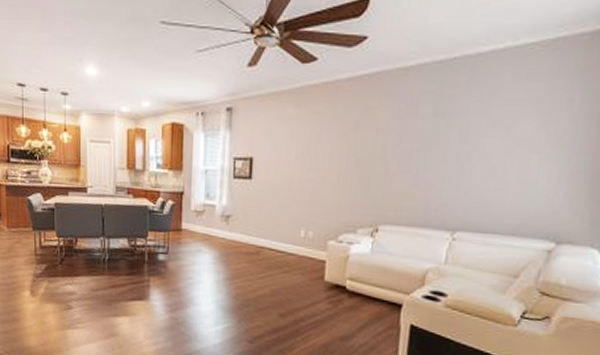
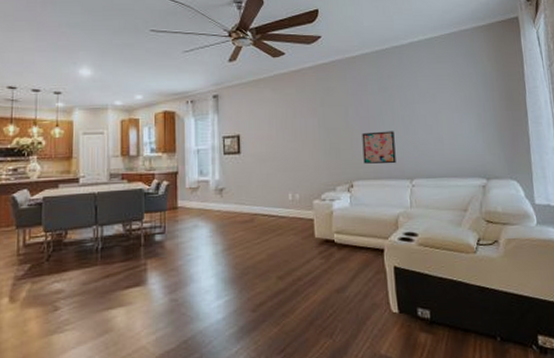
wall art: none [396,168,443,211] -> present [362,131,396,164]

